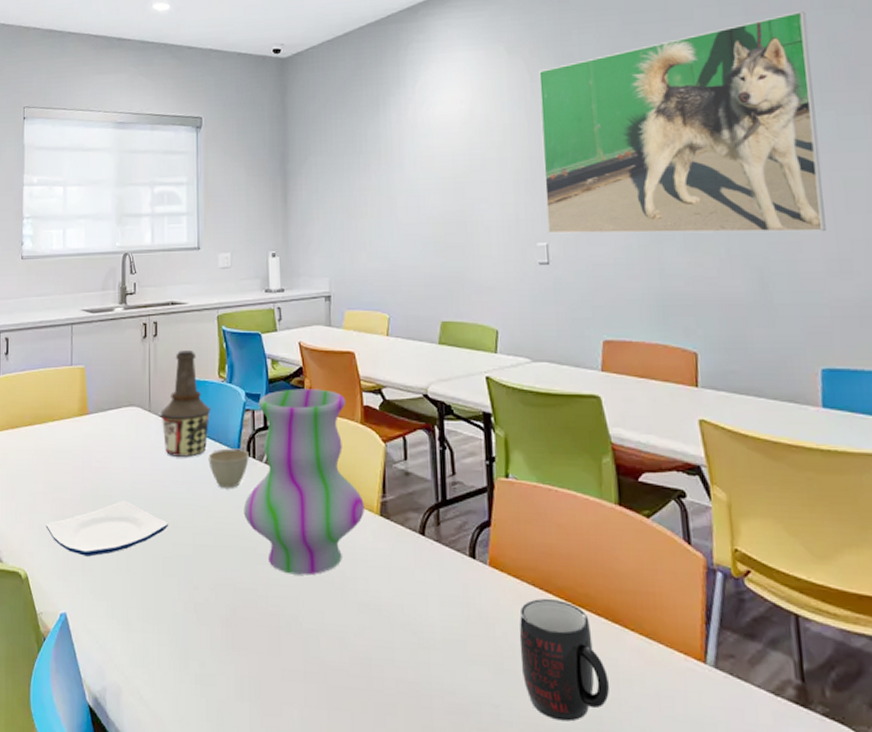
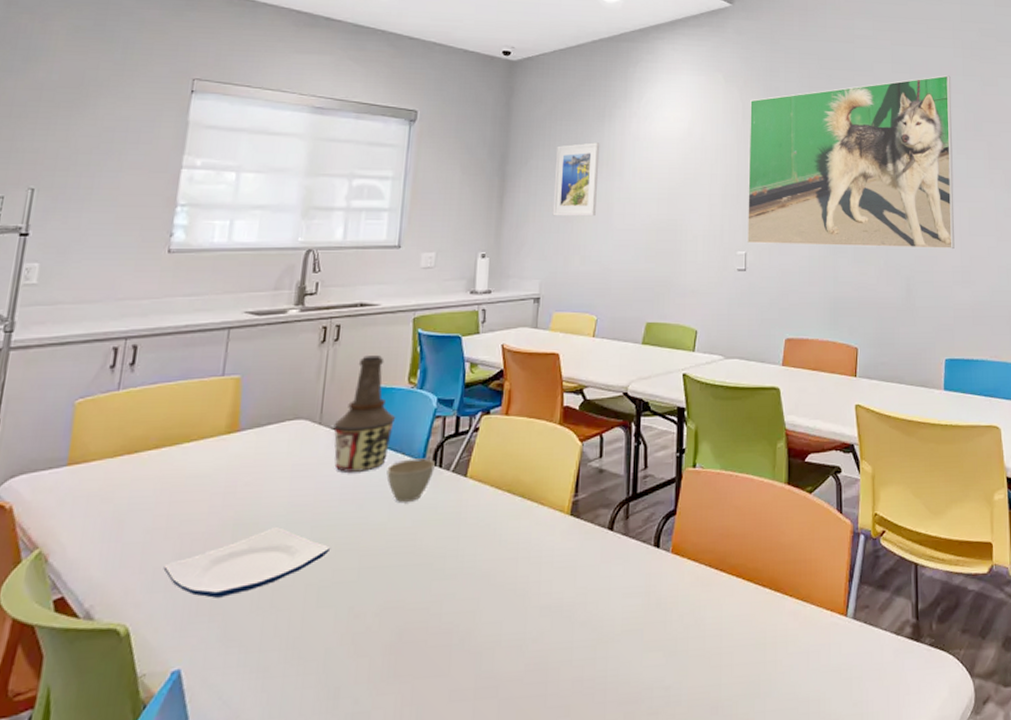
vase: present [243,389,364,575] -> none [422,391,555,587]
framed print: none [334,134,379,213] -> present [552,142,600,217]
mug: present [519,599,610,722] -> none [693,577,769,692]

